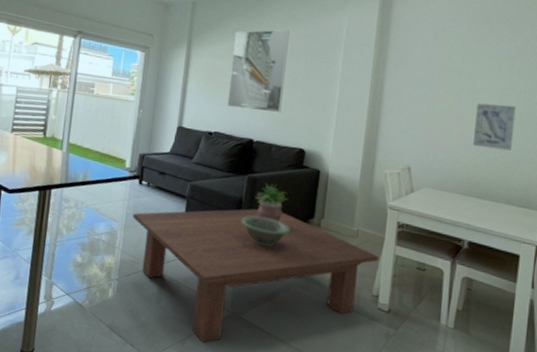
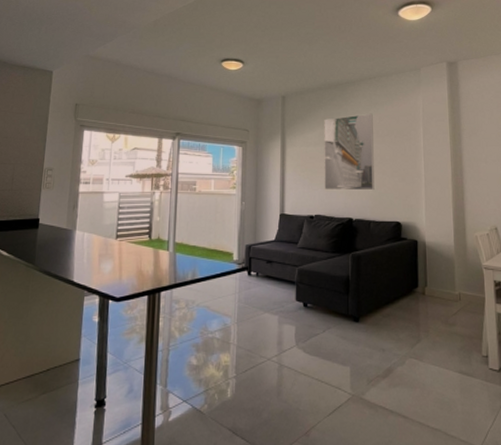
coffee table: present [132,208,379,343] -> none [244,285,483,431]
decorative bowl: present [241,215,290,247] -> none [351,293,397,322]
potted plant: present [255,183,289,222] -> none [360,259,393,295]

